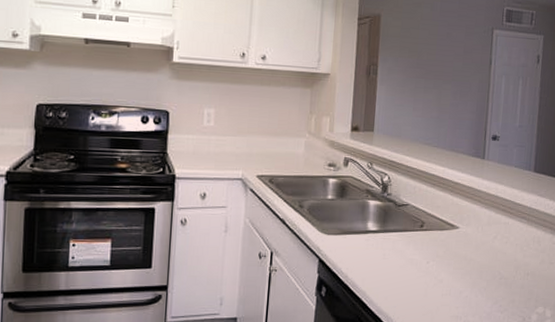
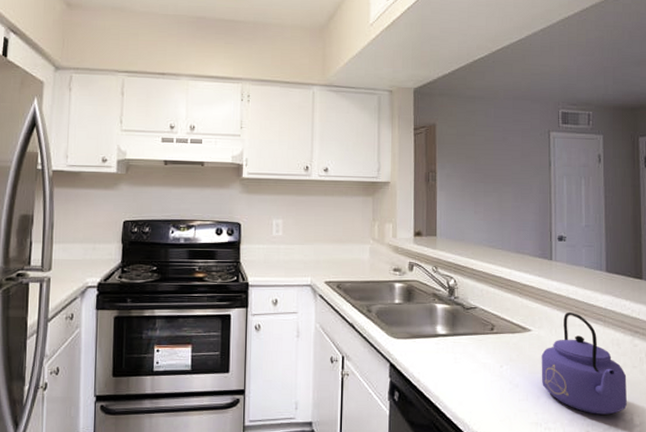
kettle: none [464,210,544,308] -> present [541,311,627,415]

